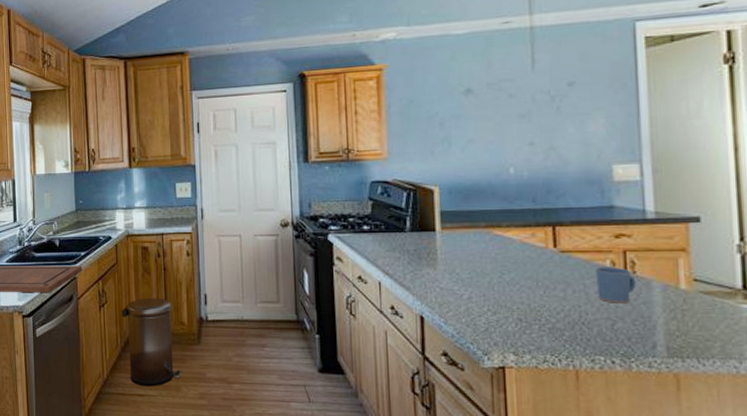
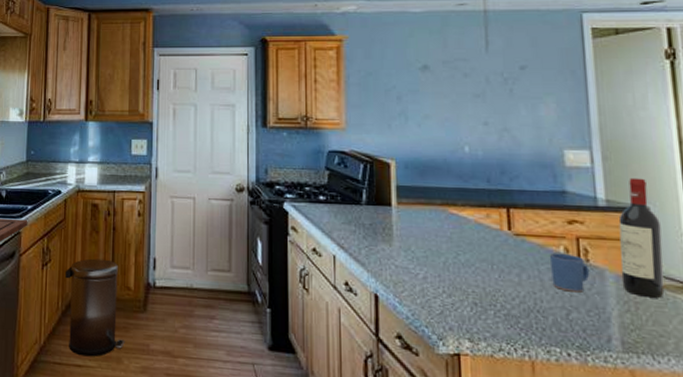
wine bottle: none [667,188,713,304] -> present [618,177,665,298]

